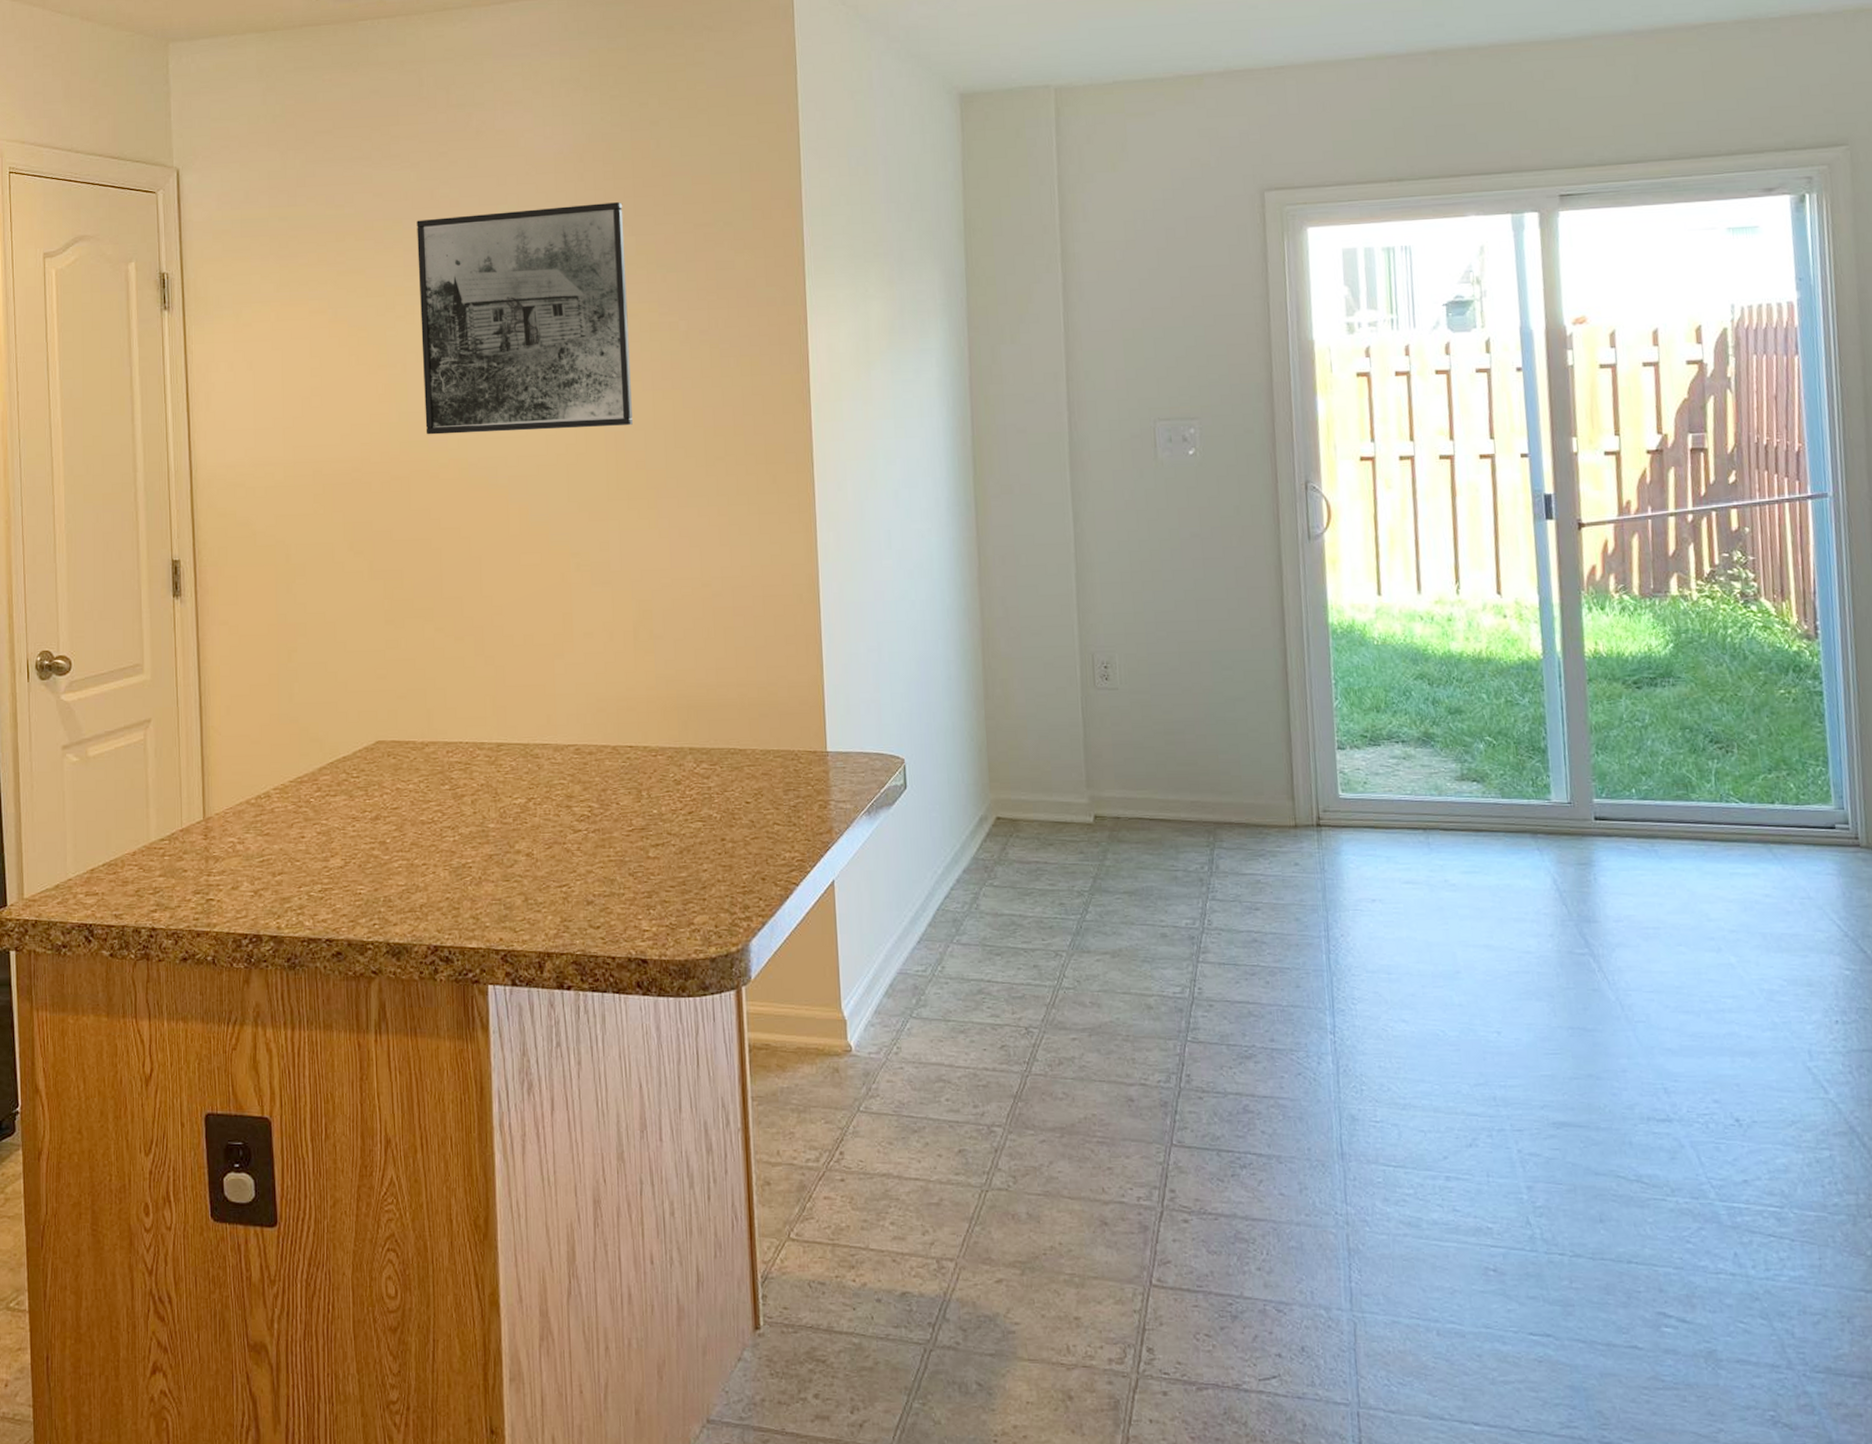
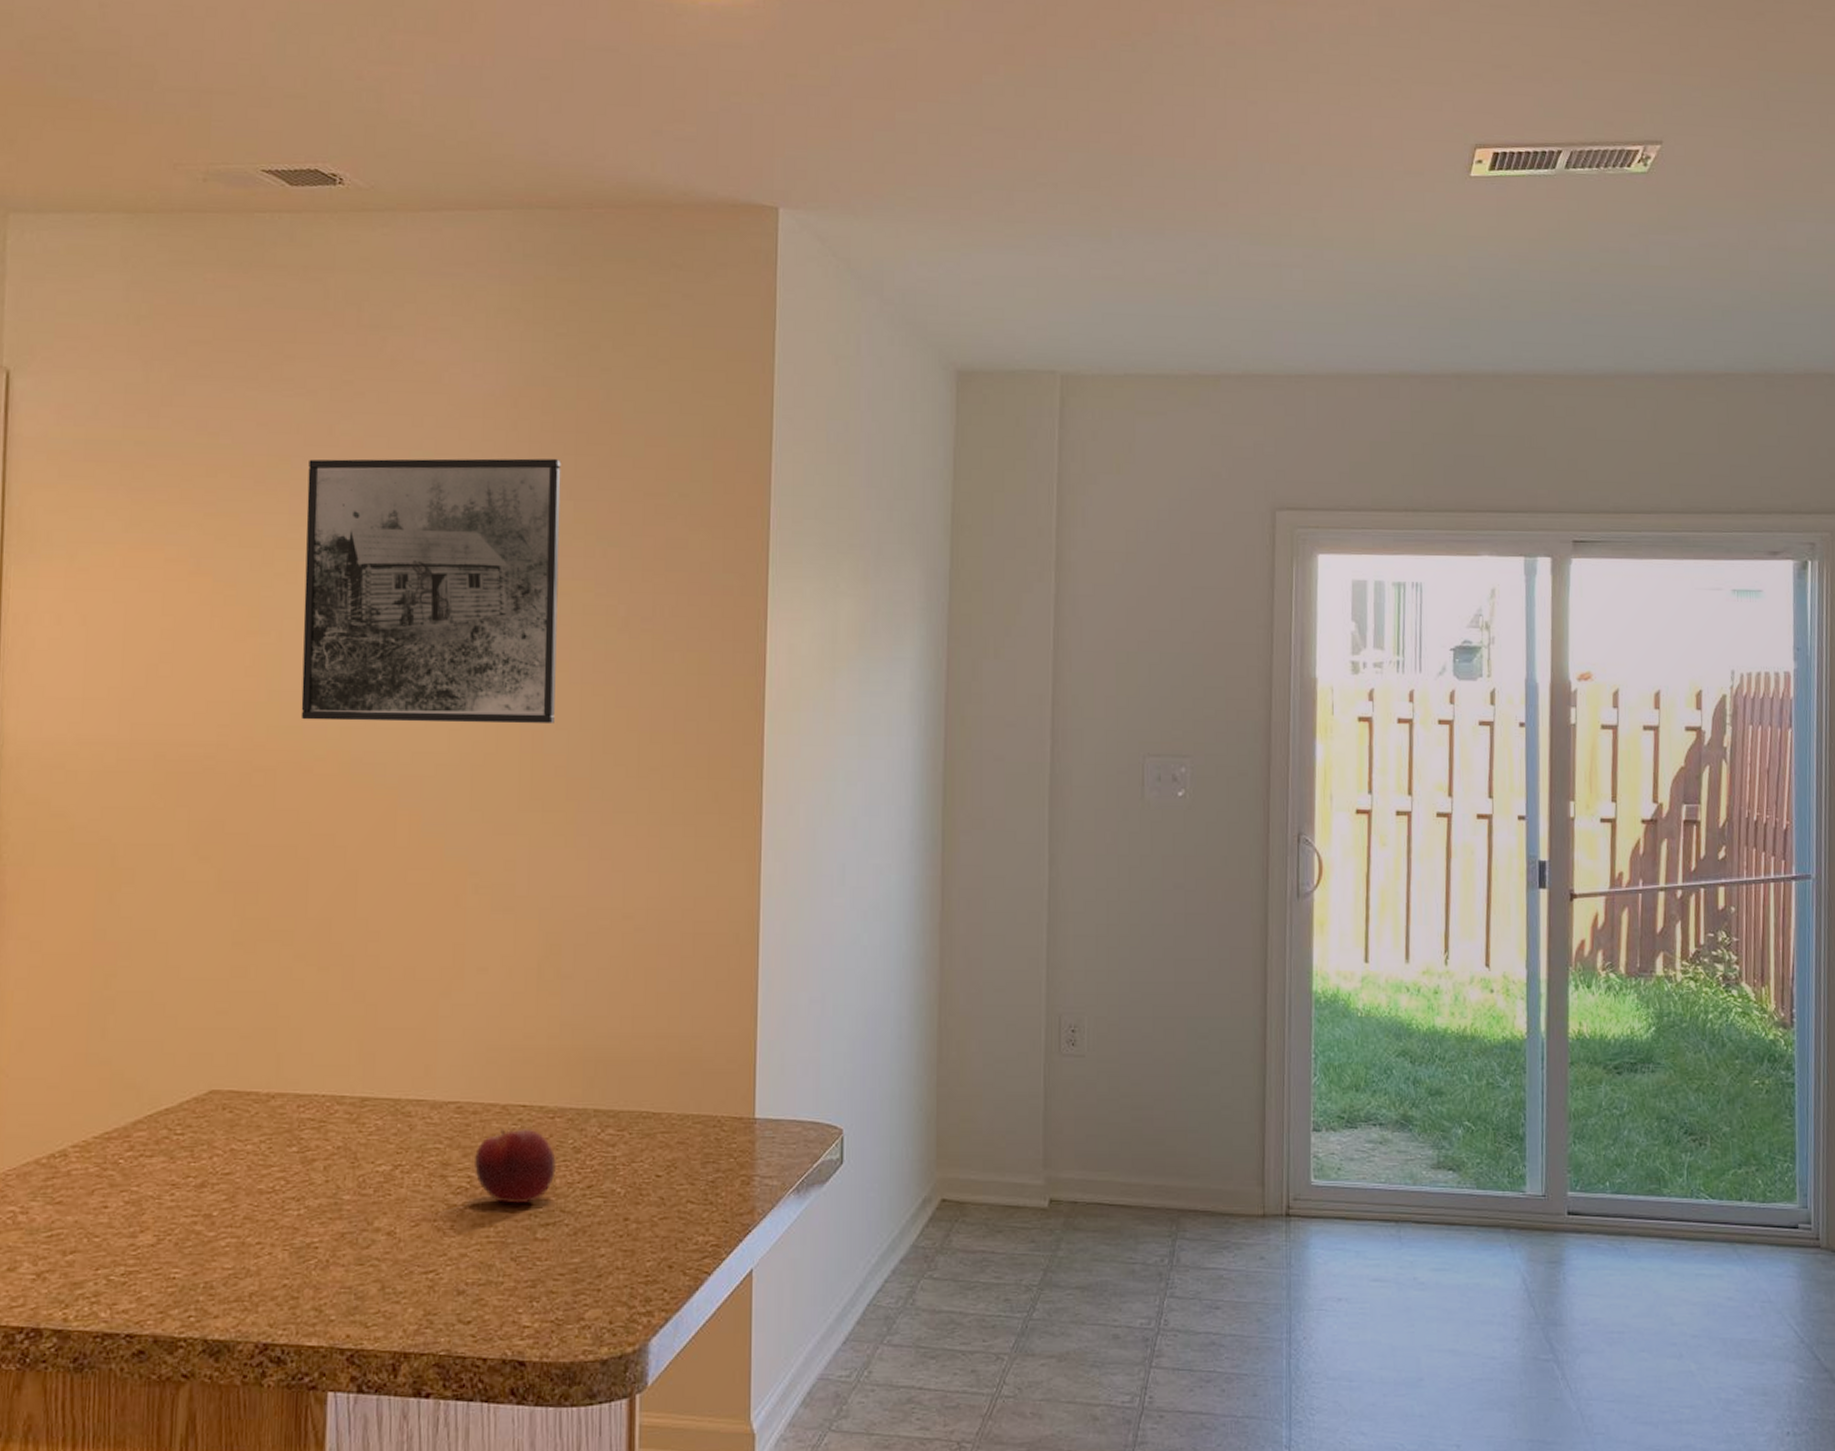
fruit: none [593,765,661,829] -> present [475,1129,556,1204]

